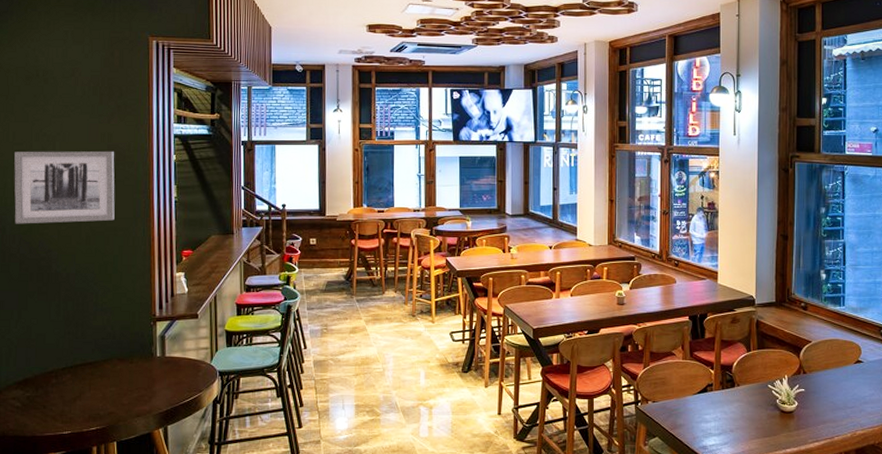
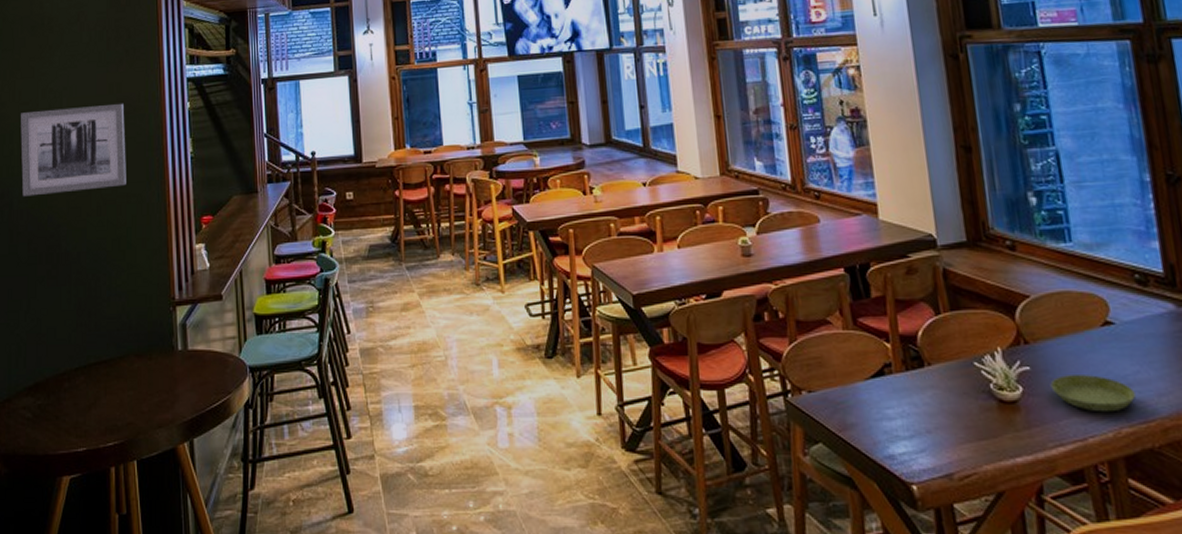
saucer: none [816,395,869,421] -> present [1050,375,1136,413]

